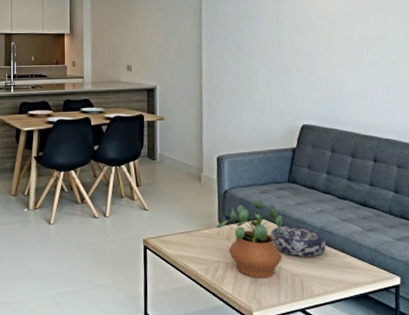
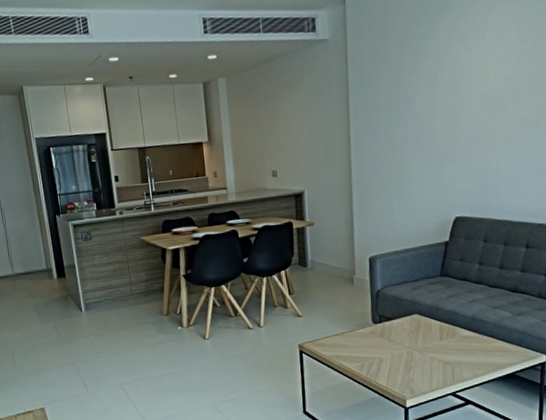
potted plant: present [216,201,282,278] -> none [369,297,435,370]
decorative bowl: present [269,225,327,257] -> none [422,317,477,346]

